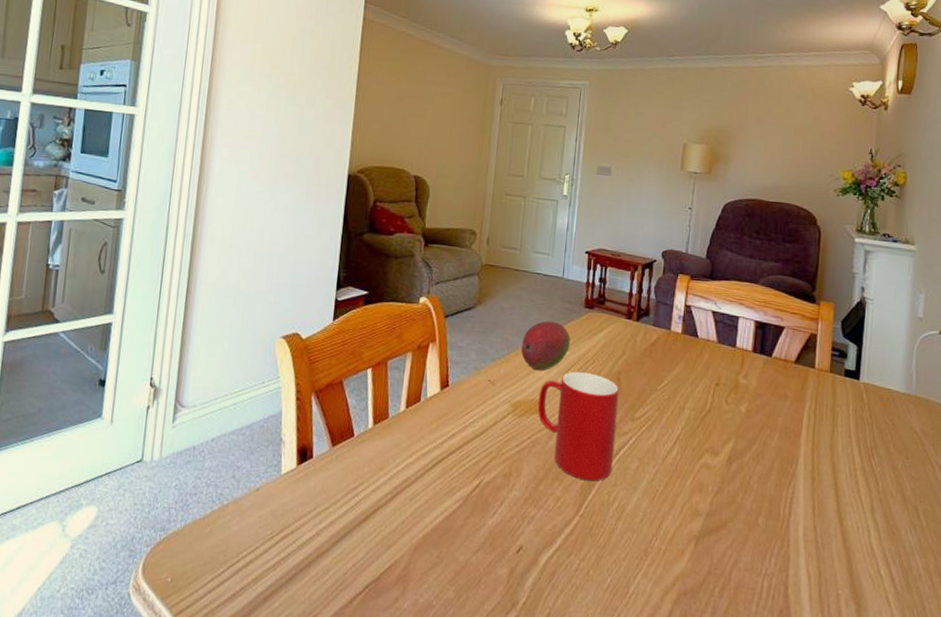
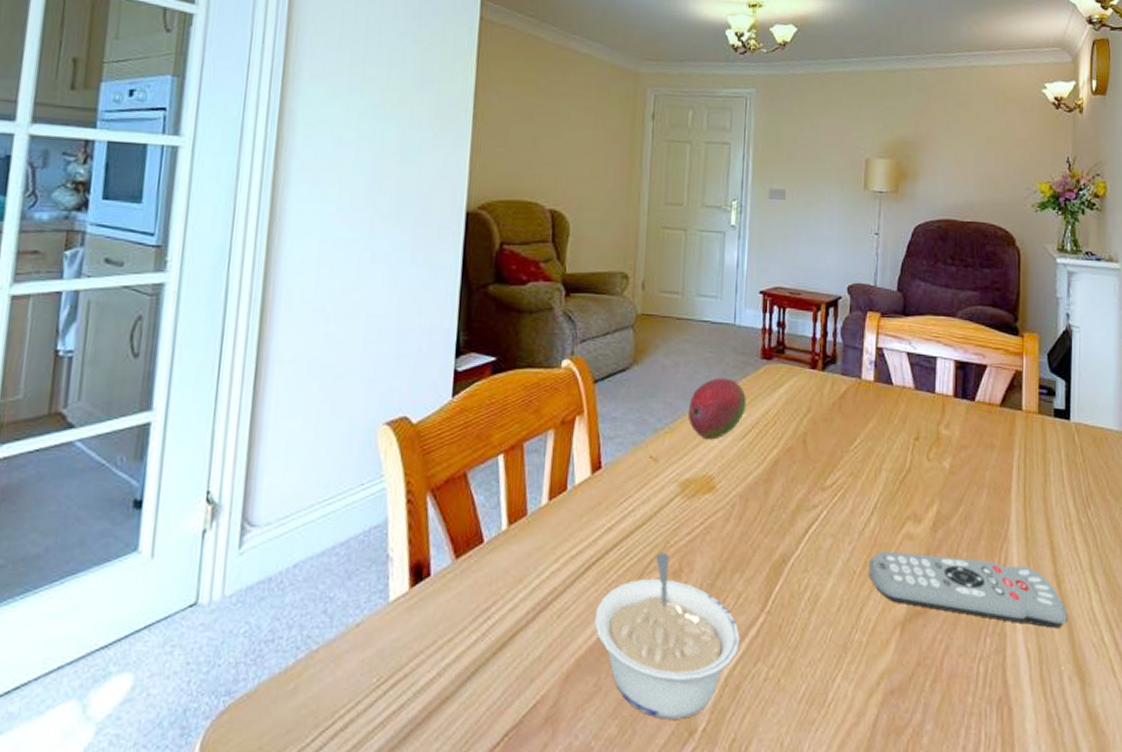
legume: none [438,458,557,593] -> present [594,552,740,720]
cup: present [537,372,620,482] -> none [710,437,806,569]
remote control: none [669,476,847,557] -> present [869,551,1067,628]

